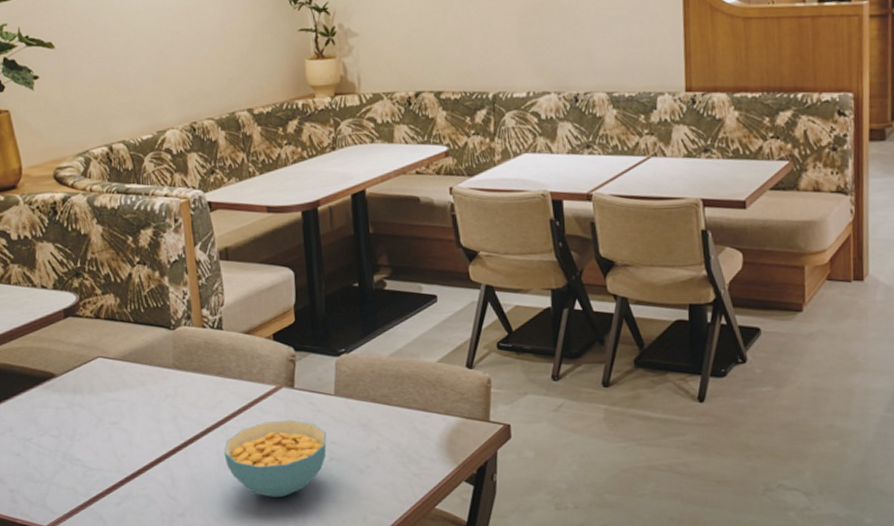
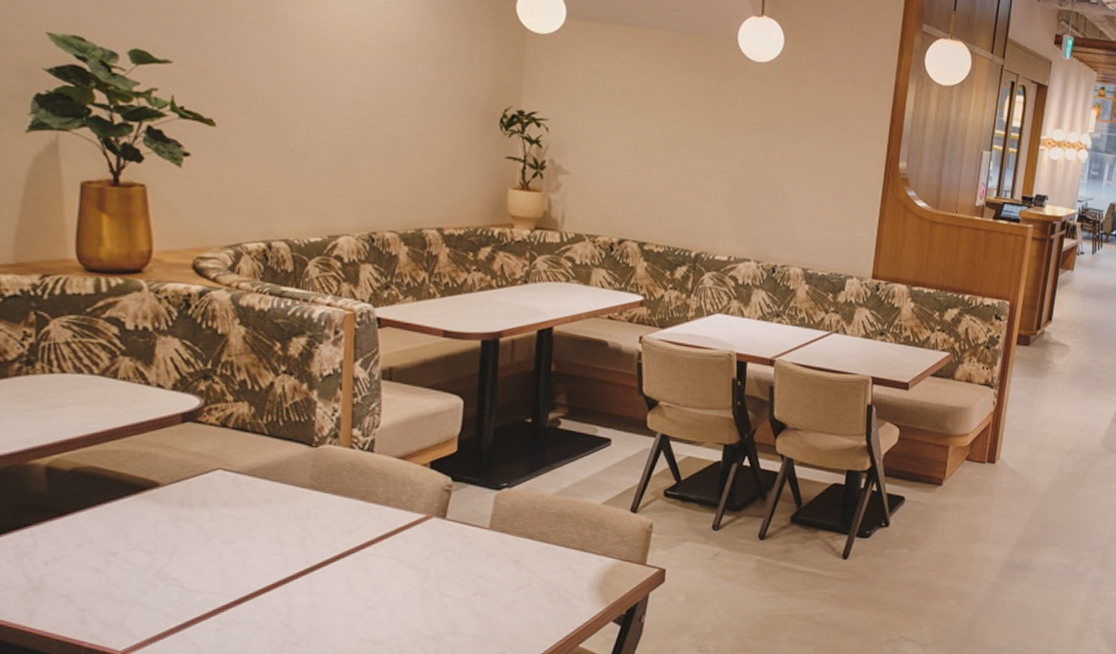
cereal bowl: present [224,419,327,497] -> none [355,550,474,629]

